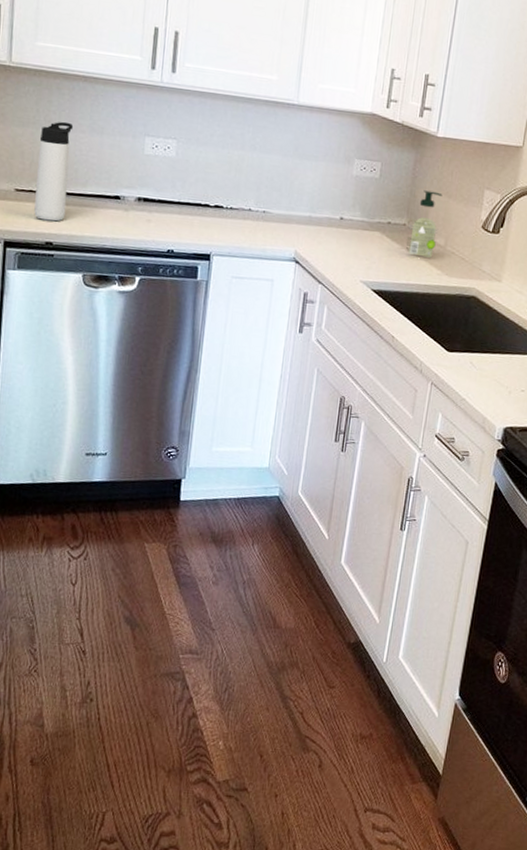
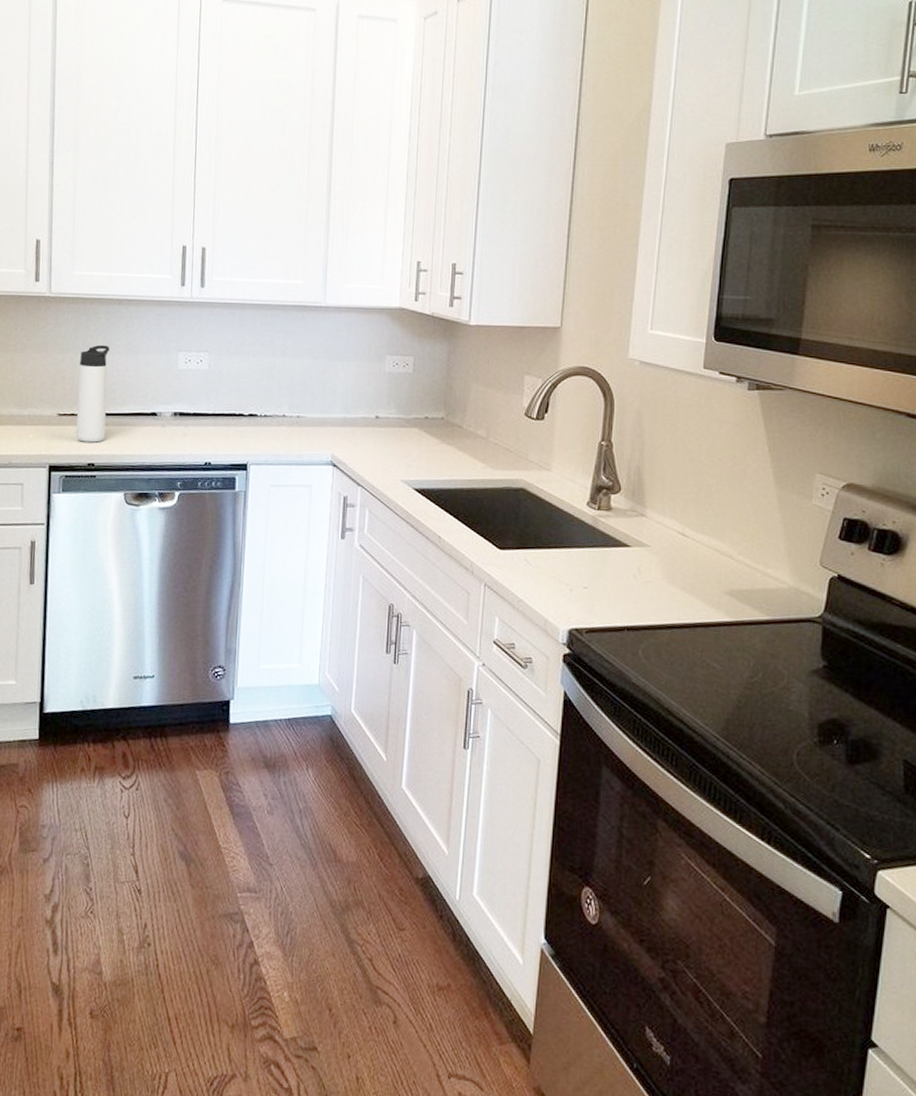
soap dispenser: present [406,190,443,258] -> none [446,381,480,451]

